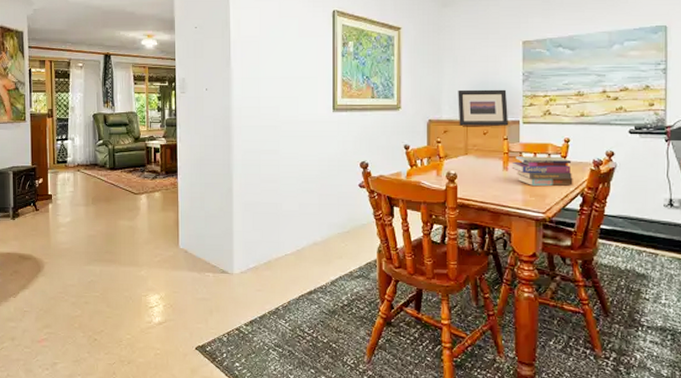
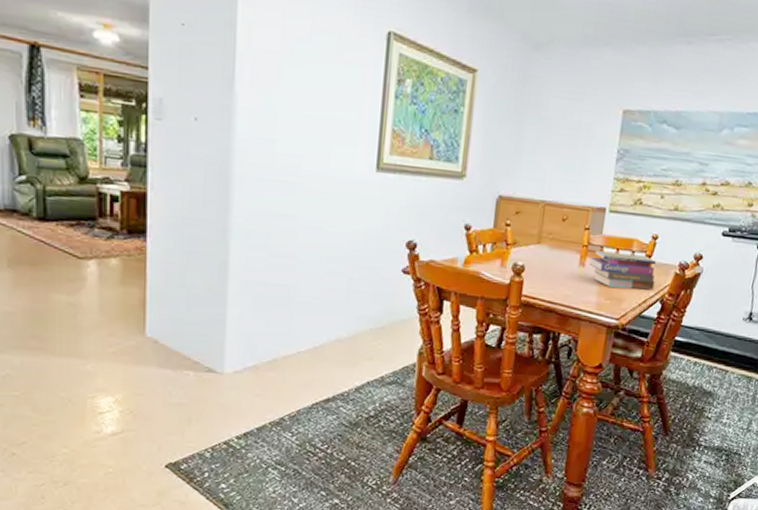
picture frame: present [458,89,509,126] -> none [534,161,597,213]

